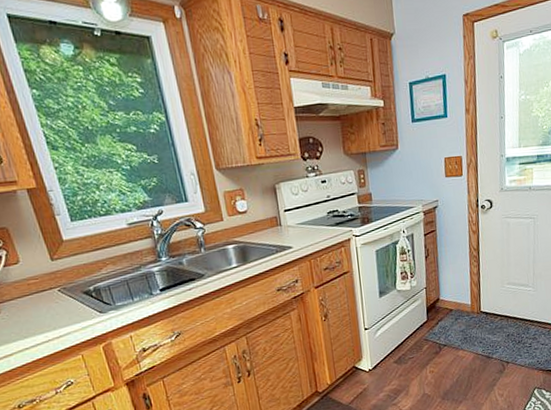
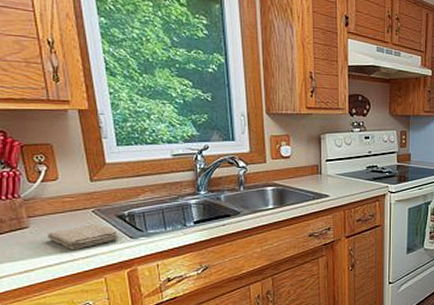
washcloth: none [19,302,90,332] -> present [48,224,120,251]

